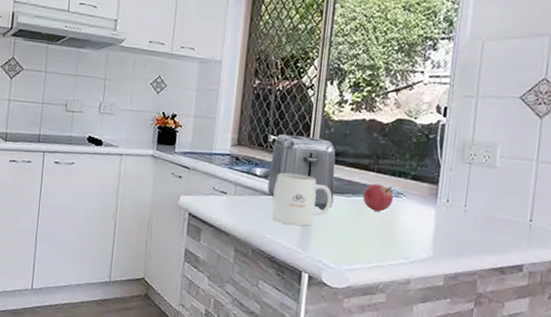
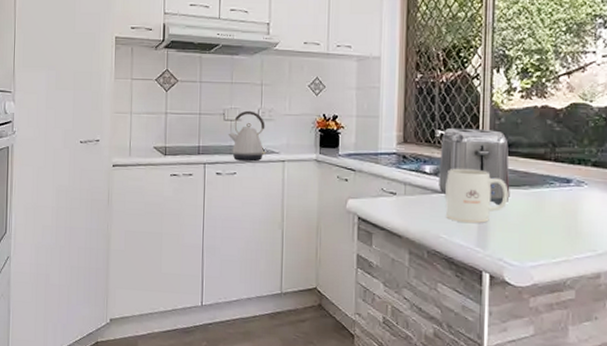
kettle: none [68,103,106,154] -> present [228,110,267,162]
fruit: present [362,183,393,212] -> none [540,173,574,203]

